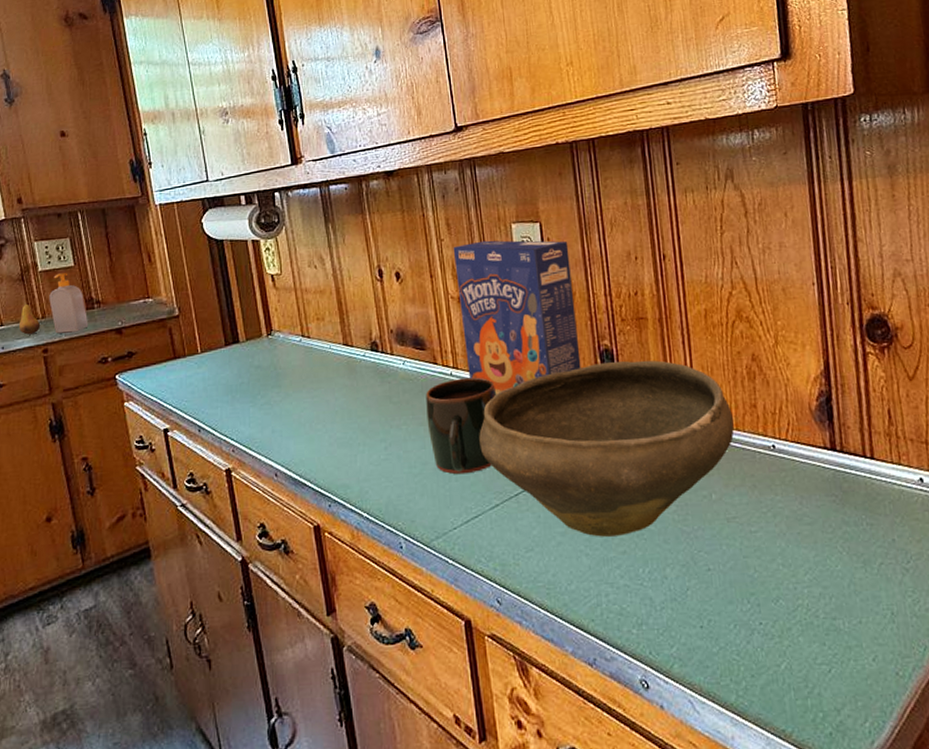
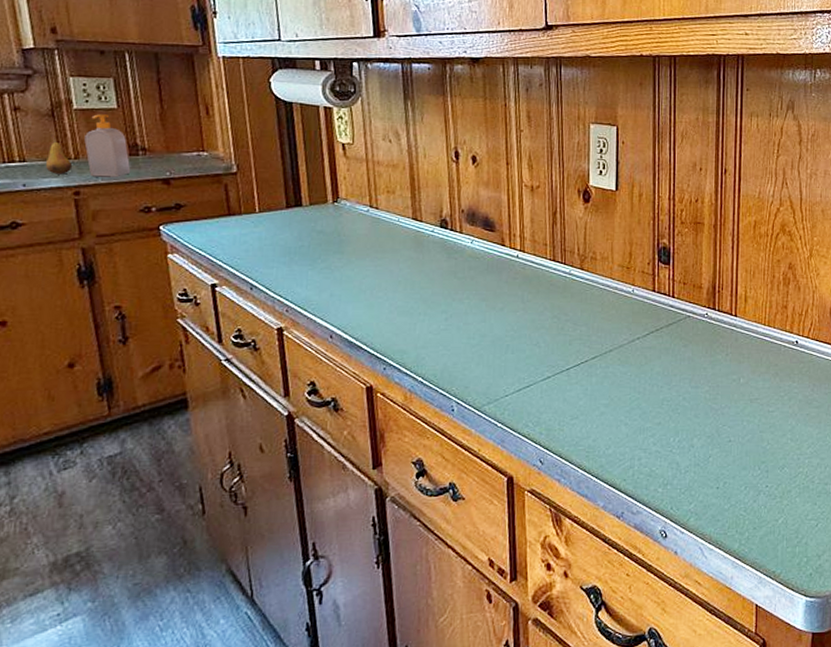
mug: present [426,377,497,475] -> none [489,261,560,348]
cereal box: present [453,240,581,395] -> none [531,136,641,279]
bowl: present [479,360,734,537] -> none [538,259,766,410]

